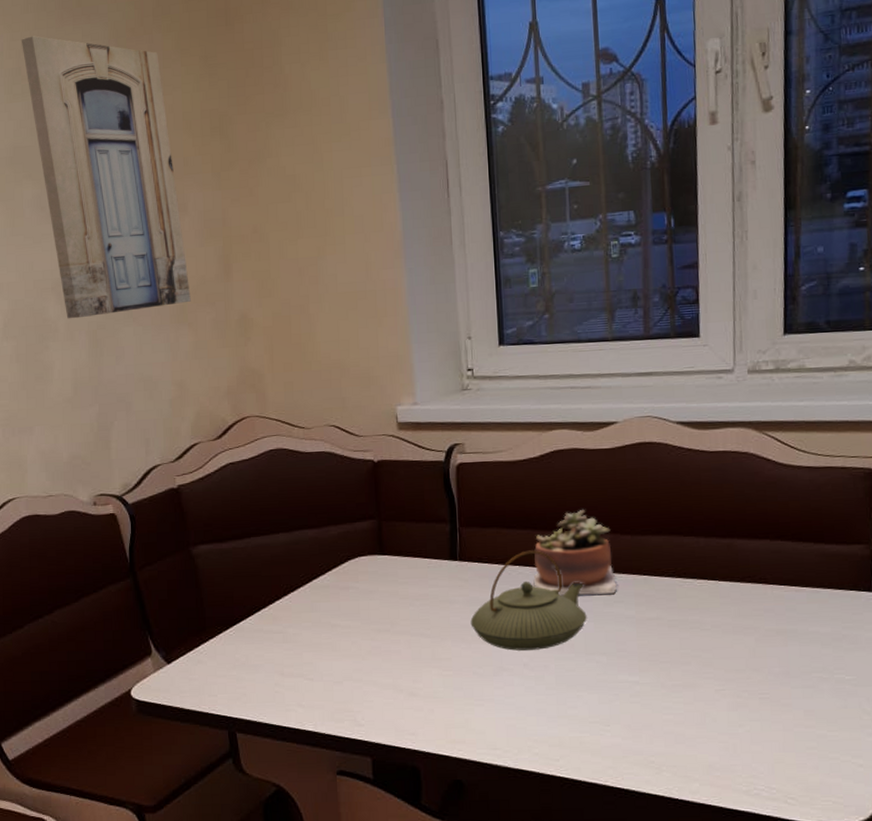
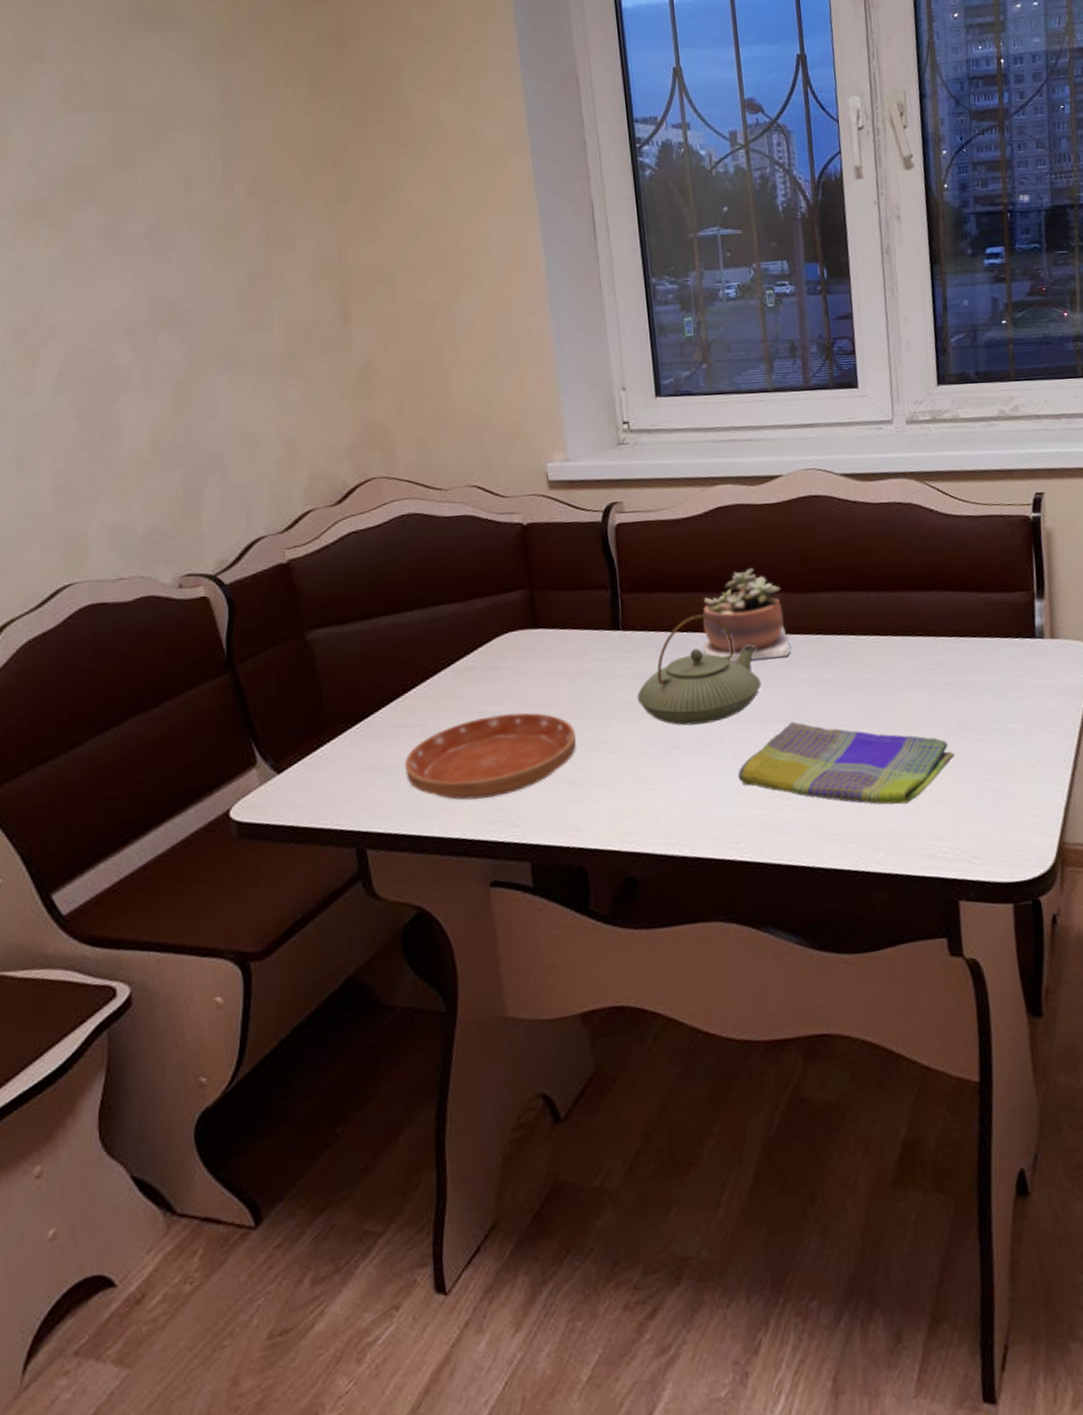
wall art: present [21,36,191,319] -> none [82,40,302,368]
saucer: none [268,628,415,700] -> present [404,712,577,800]
dish towel: none [560,655,777,741] -> present [737,721,955,805]

